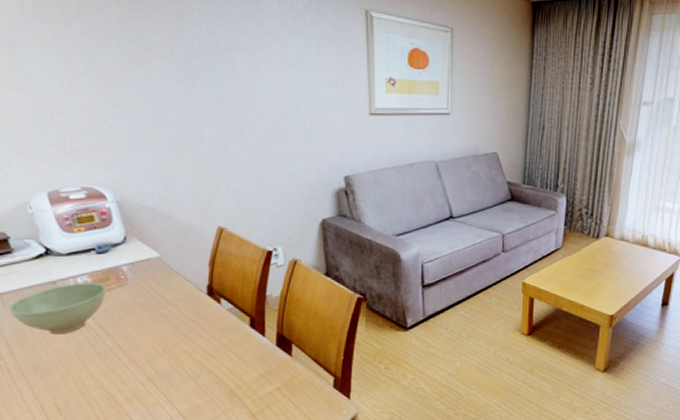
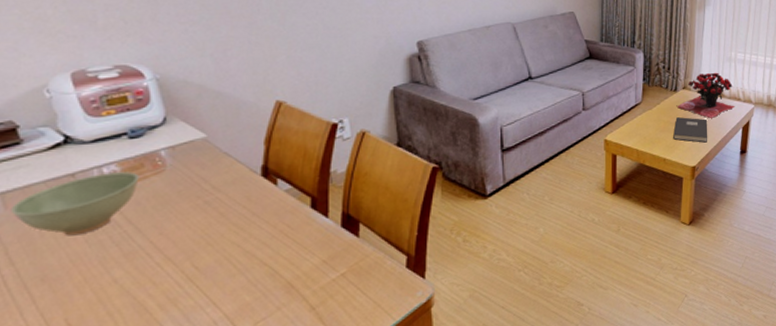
book: none [592,265,630,292] -> present [673,117,708,143]
flower arrangement: none [598,221,660,268] -> present [677,72,736,118]

